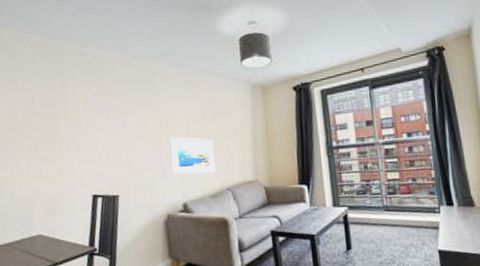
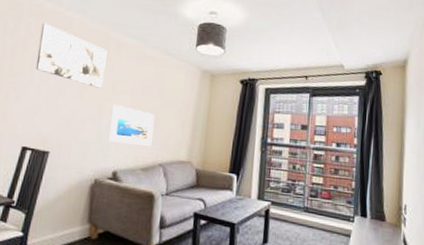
wall art: none [86,69,156,124] -> present [35,23,107,89]

